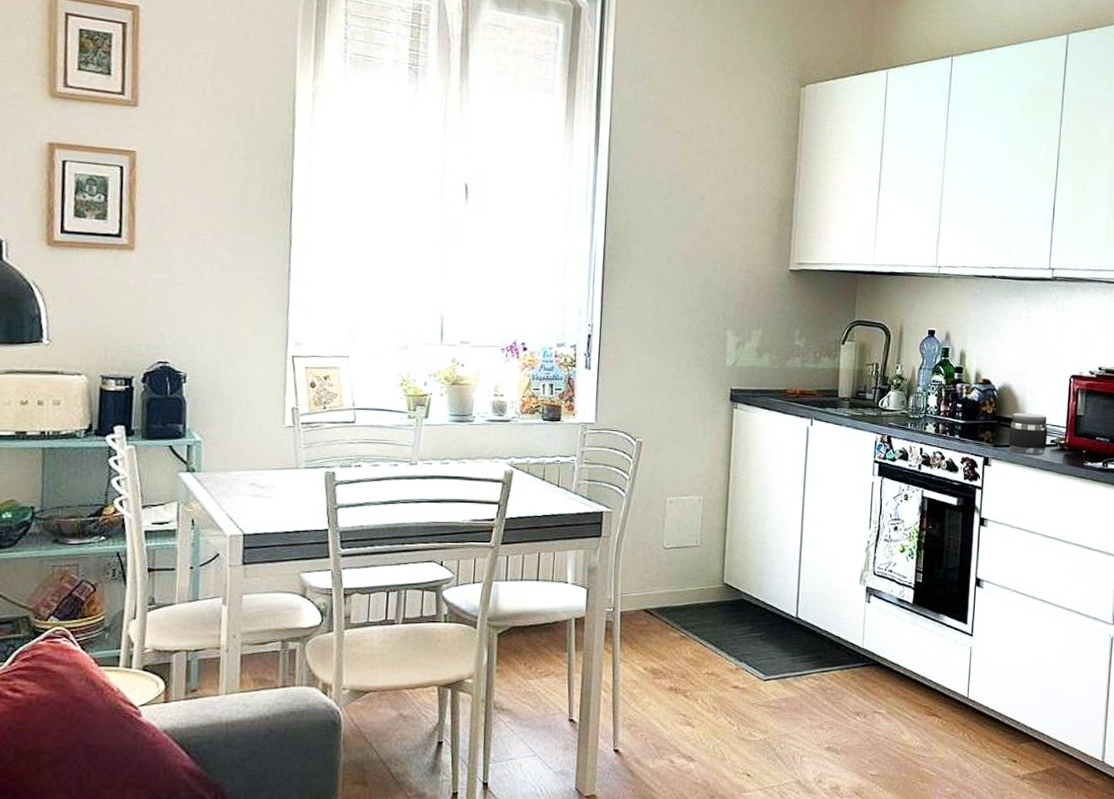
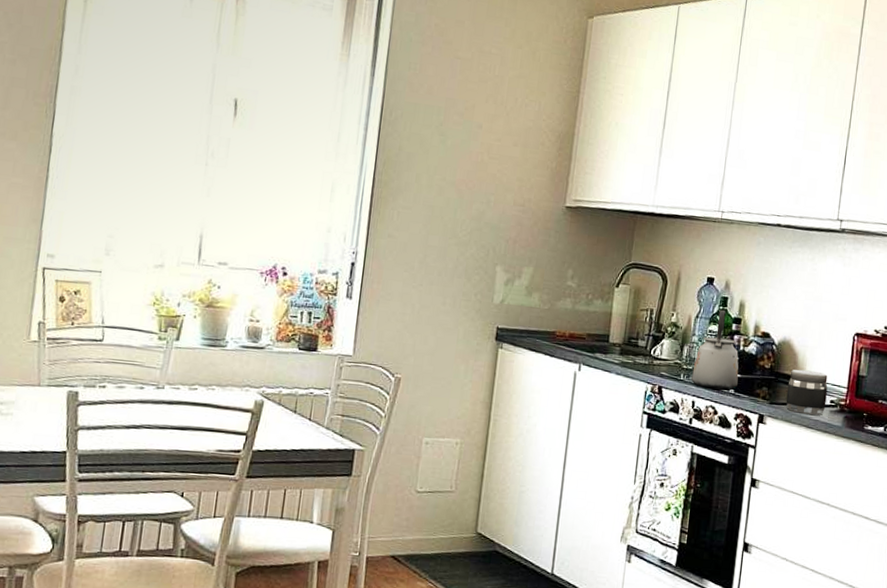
kettle: none [918,361,963,437] -> present [691,310,739,391]

